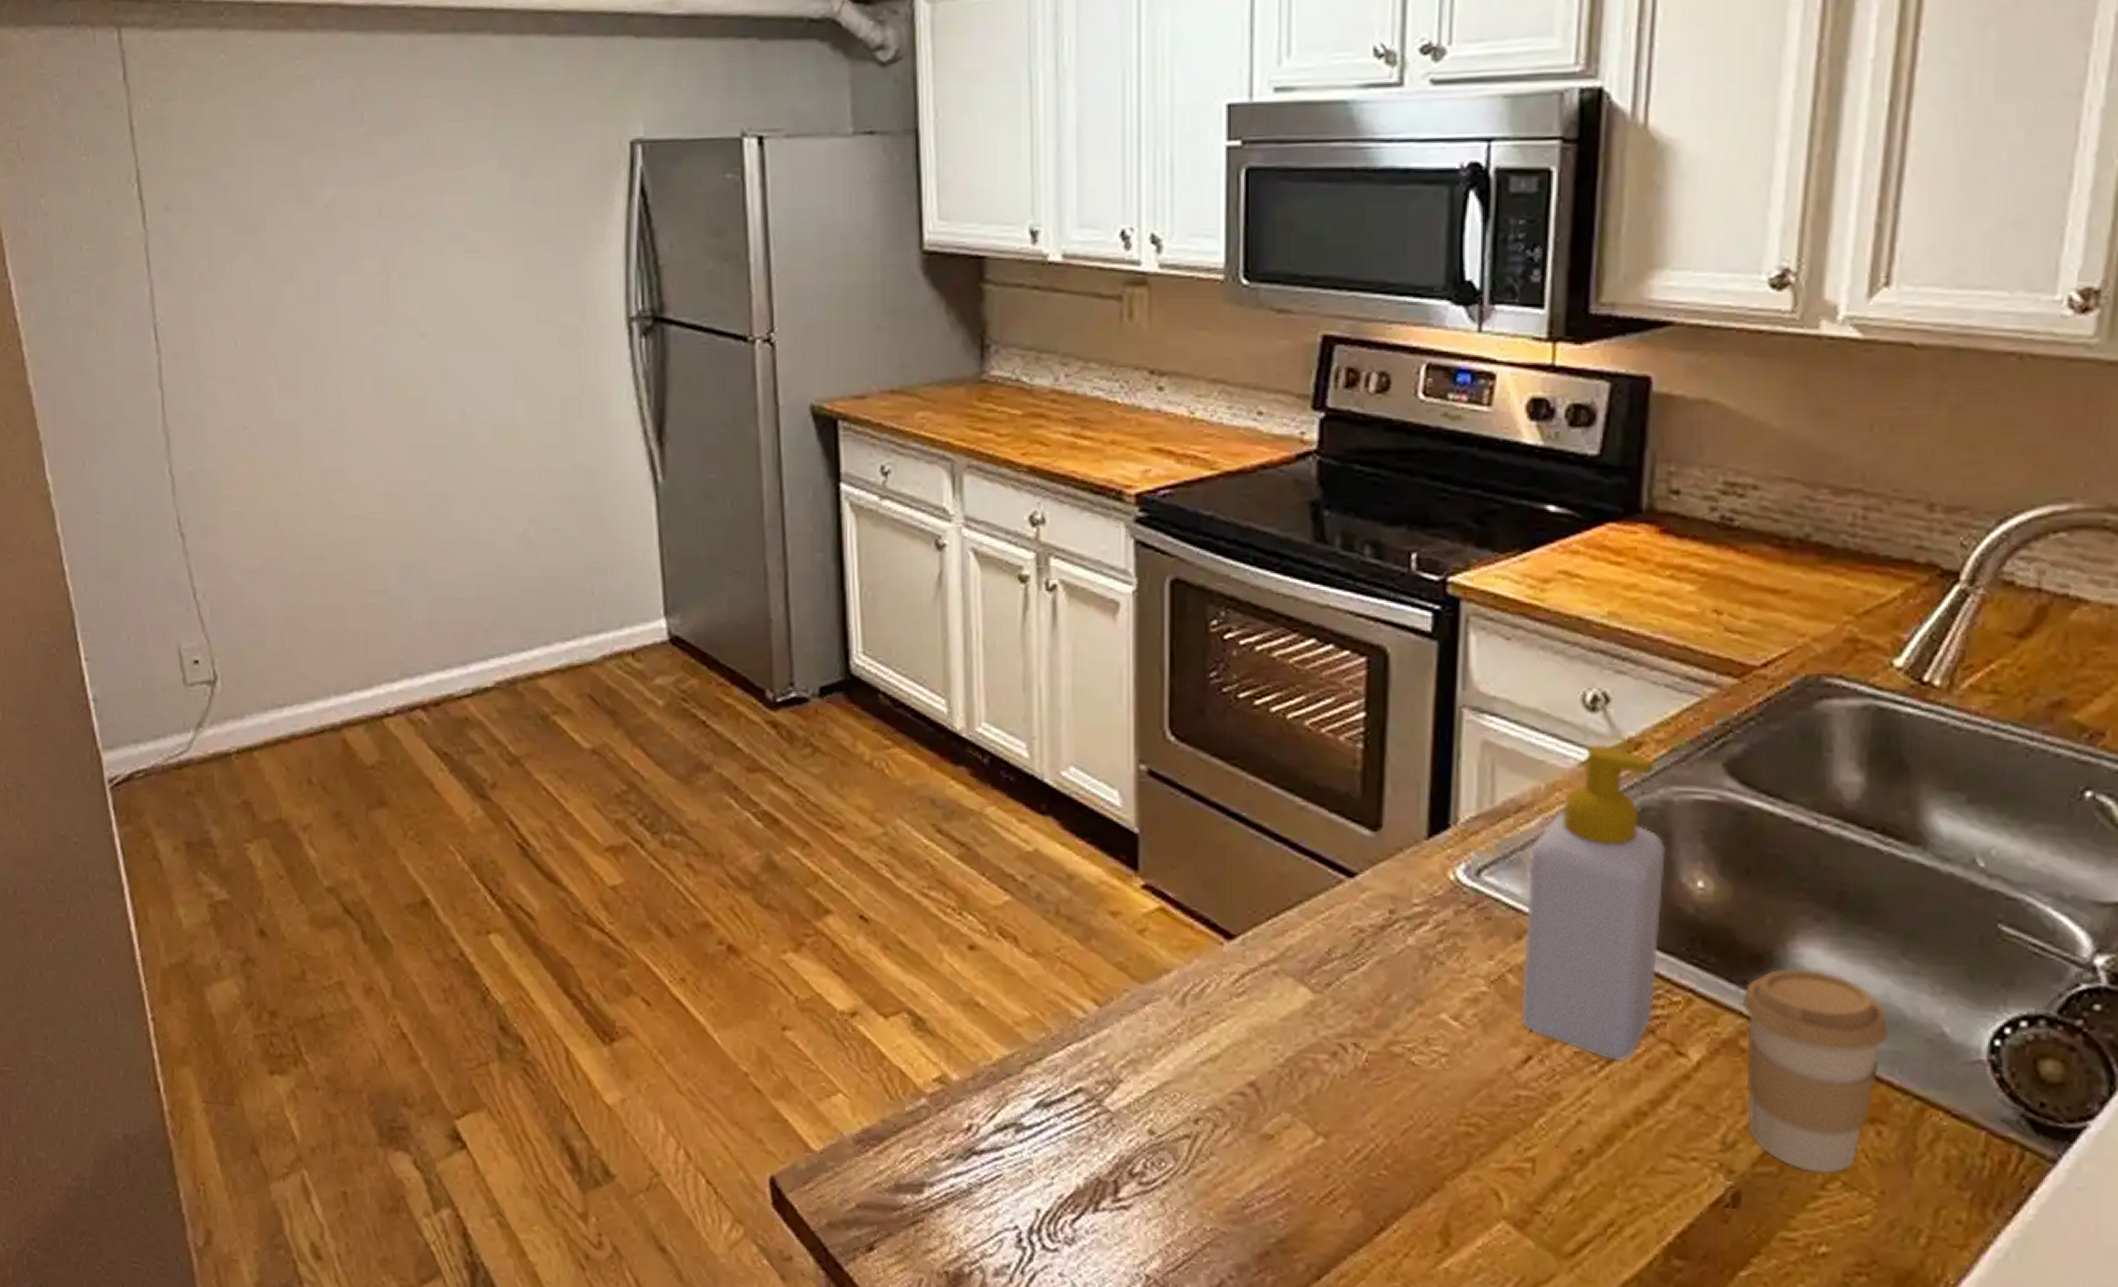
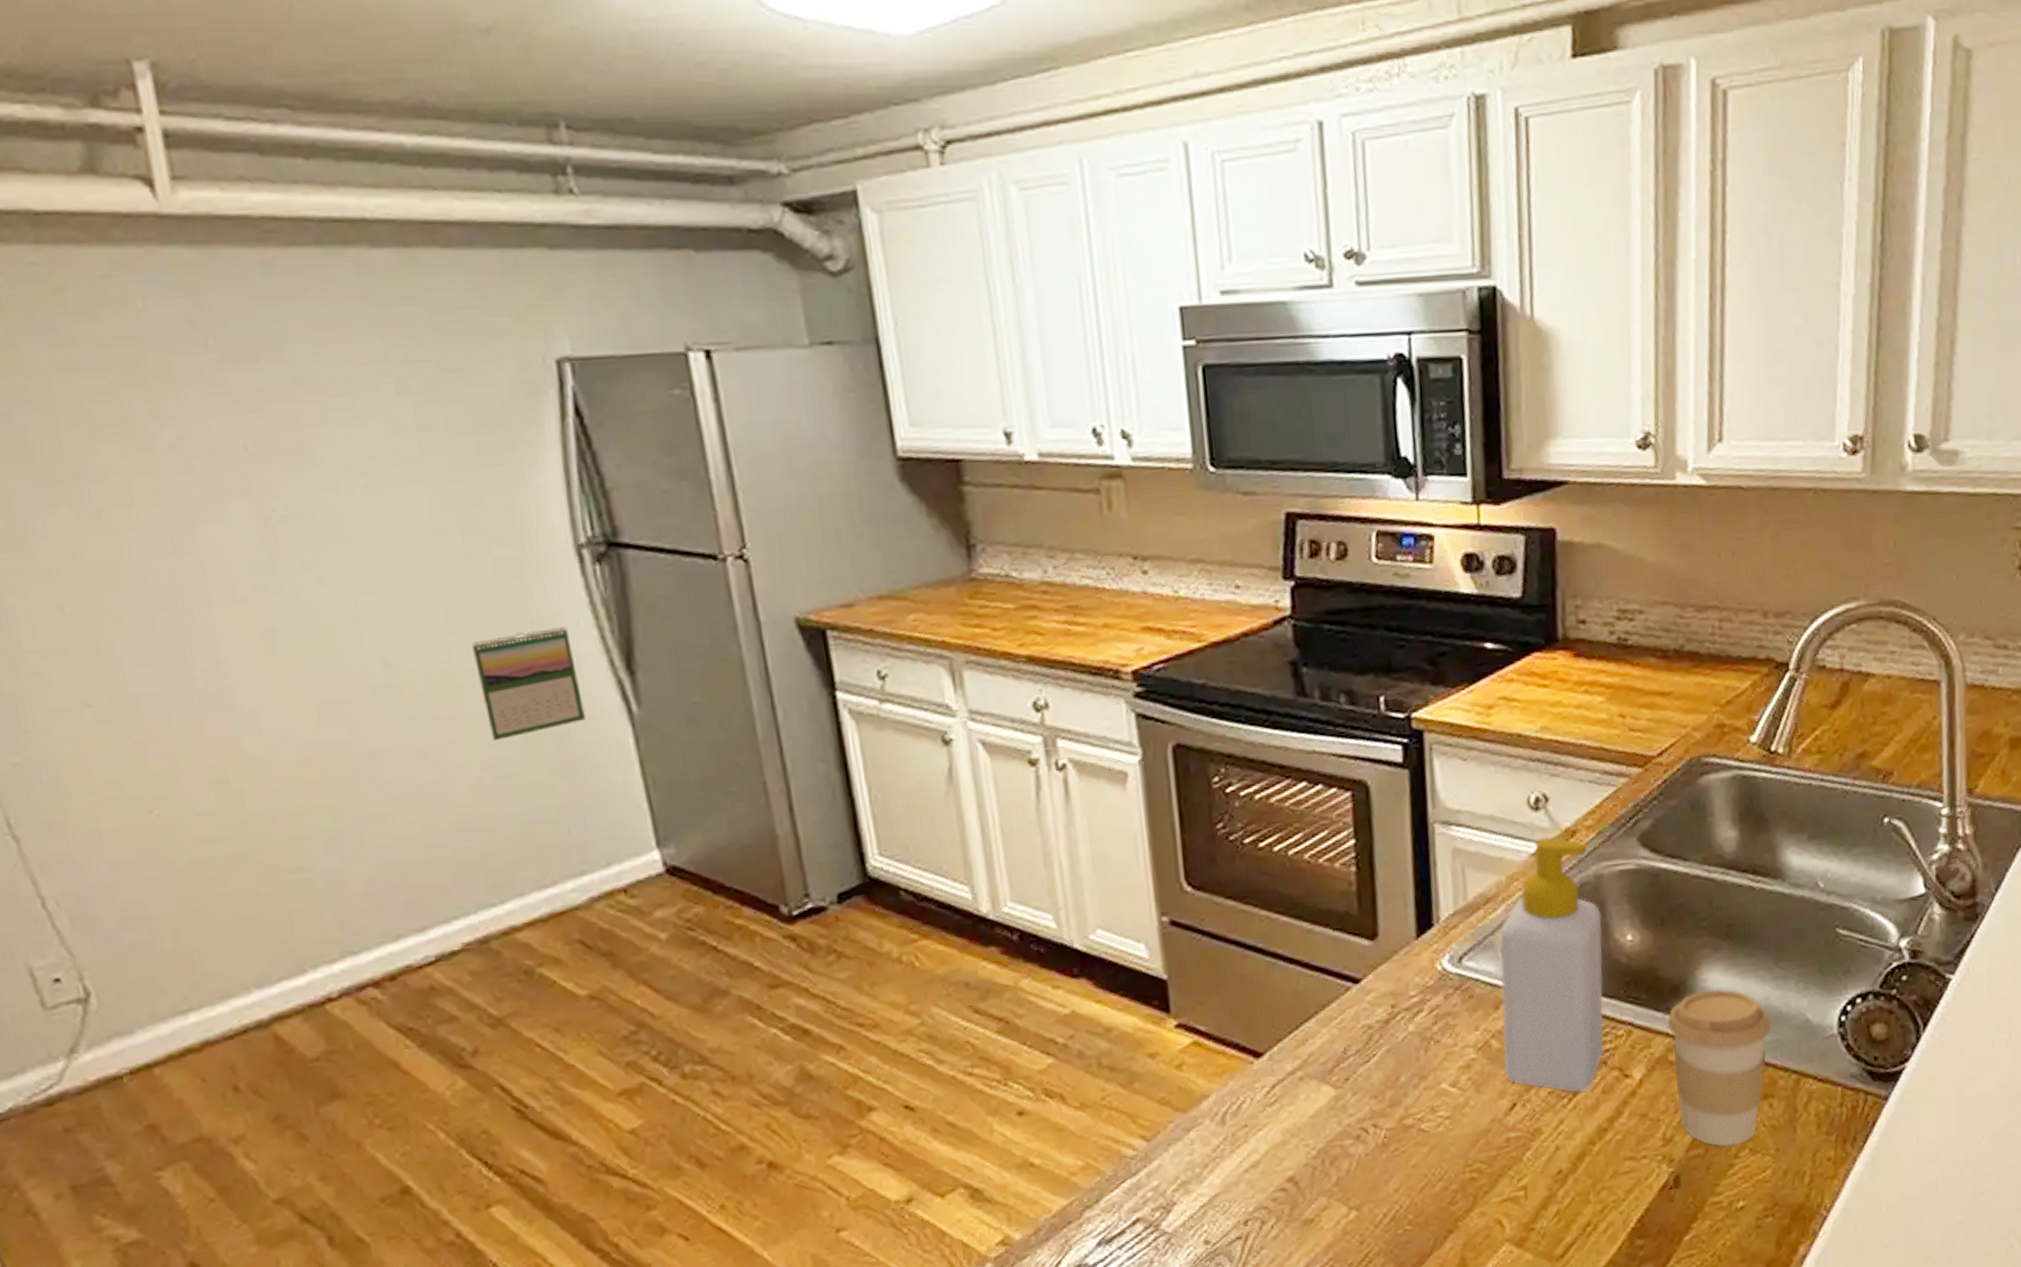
calendar: none [533,395,618,495] -> present [472,627,586,741]

